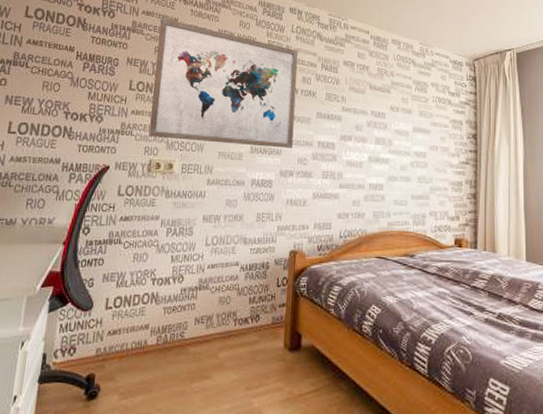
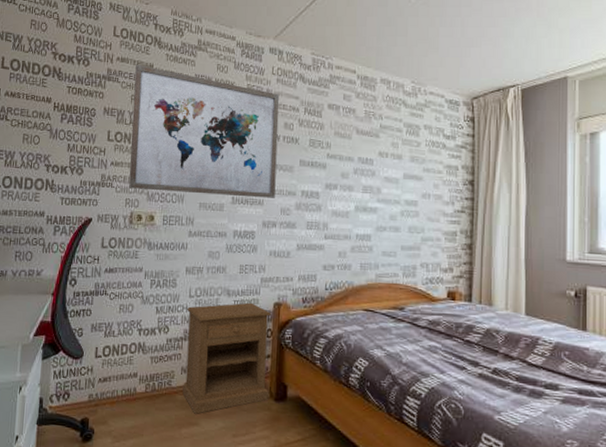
nightstand: none [195,250,286,367] -> present [182,302,271,414]

